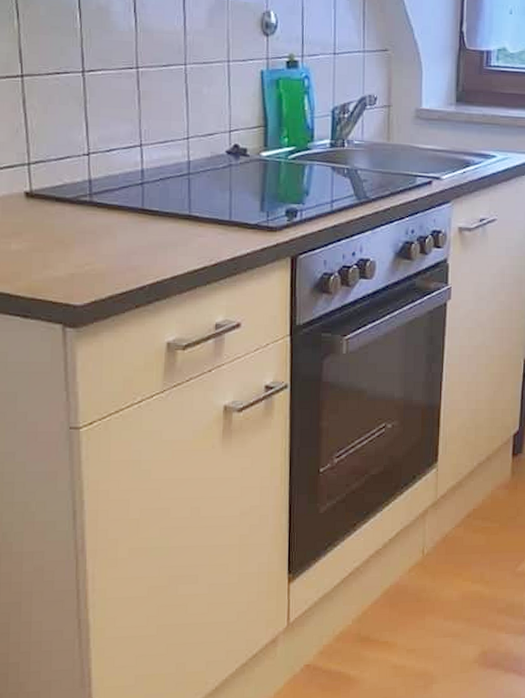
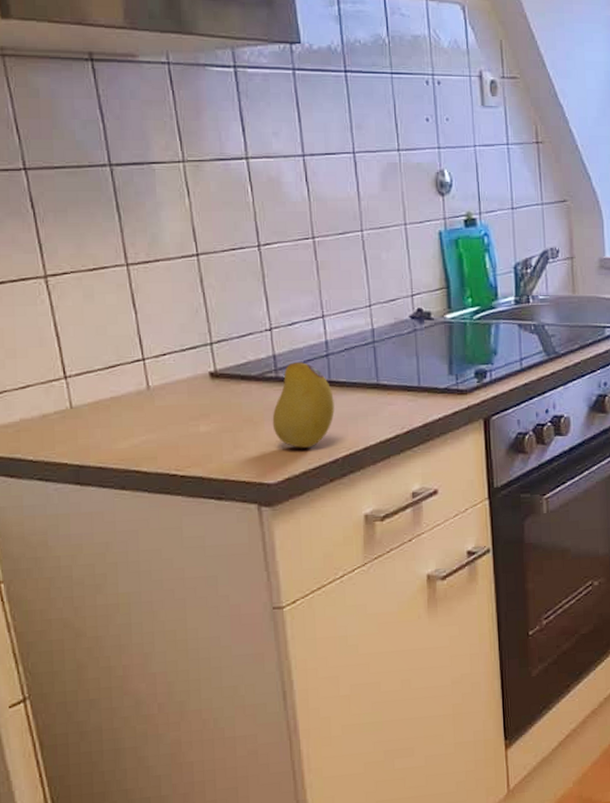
fruit: none [83,188,146,273] -> present [272,362,335,448]

